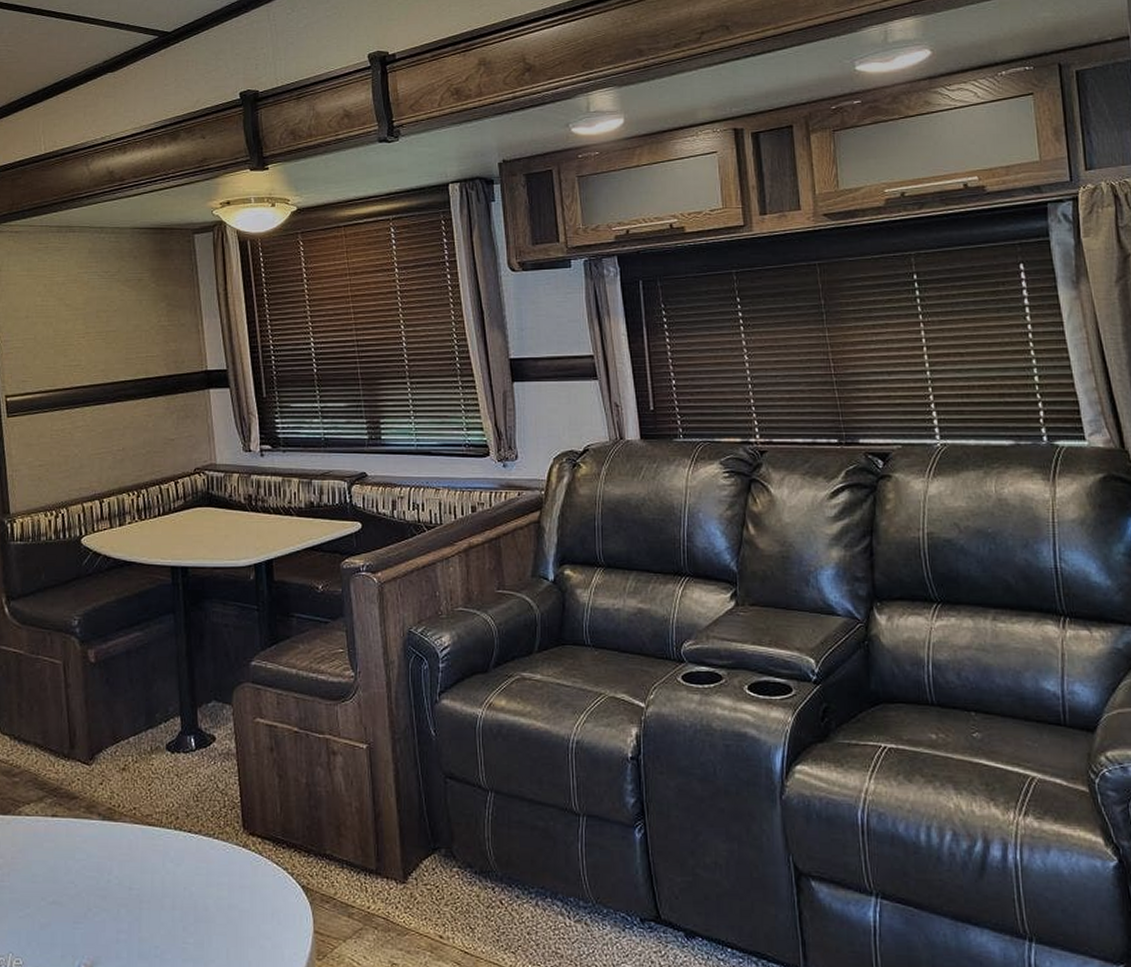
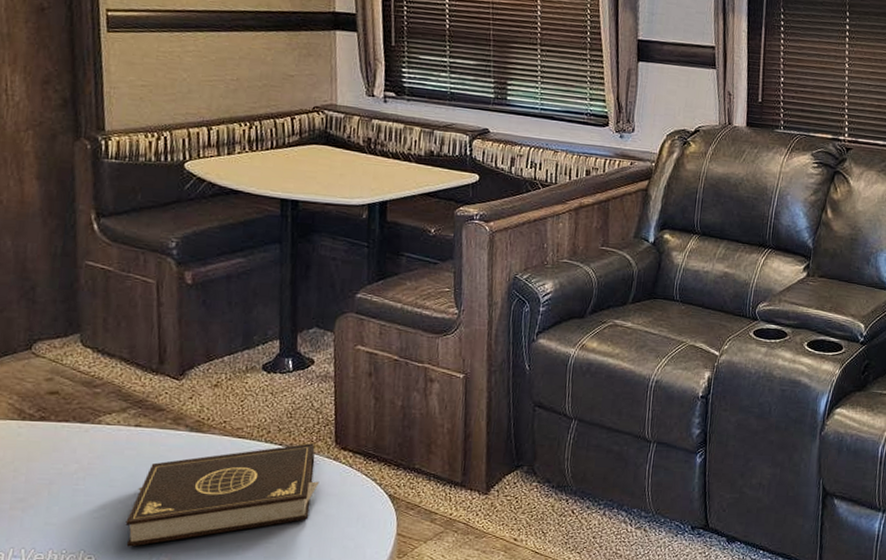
book: none [48,829,231,949] -> present [125,443,320,547]

